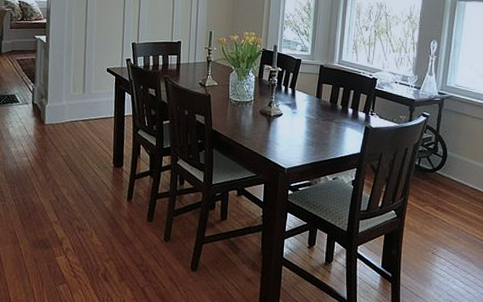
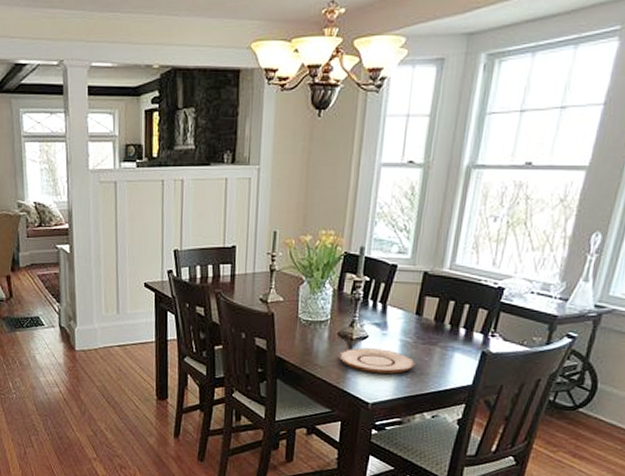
plate: none [261,123,318,145] -> present [339,348,415,374]

